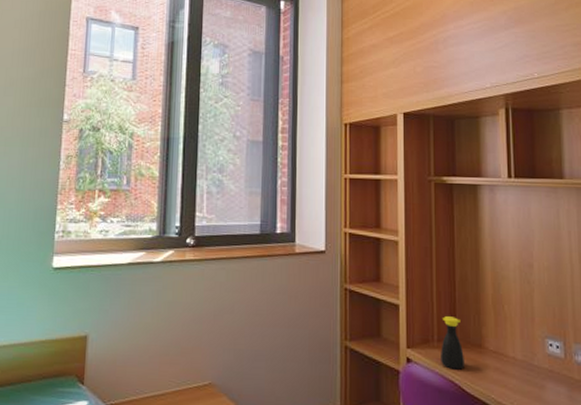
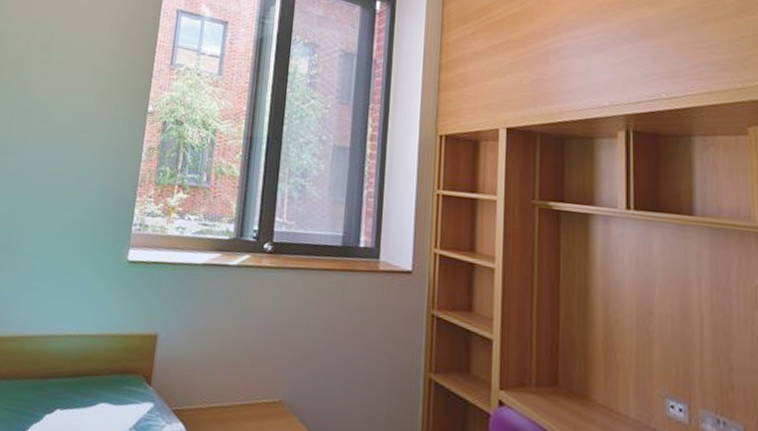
bottle: present [441,316,464,370] -> none [539,359,566,422]

